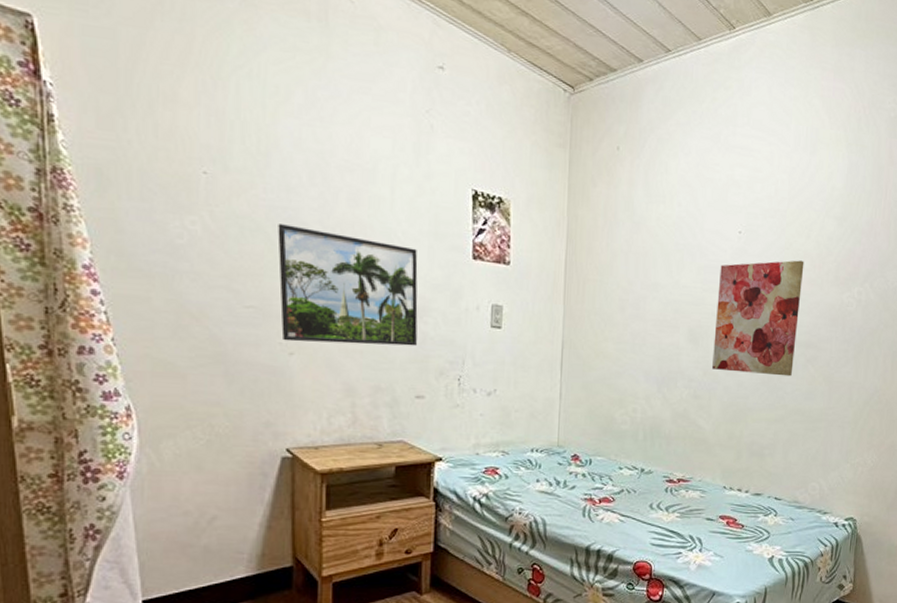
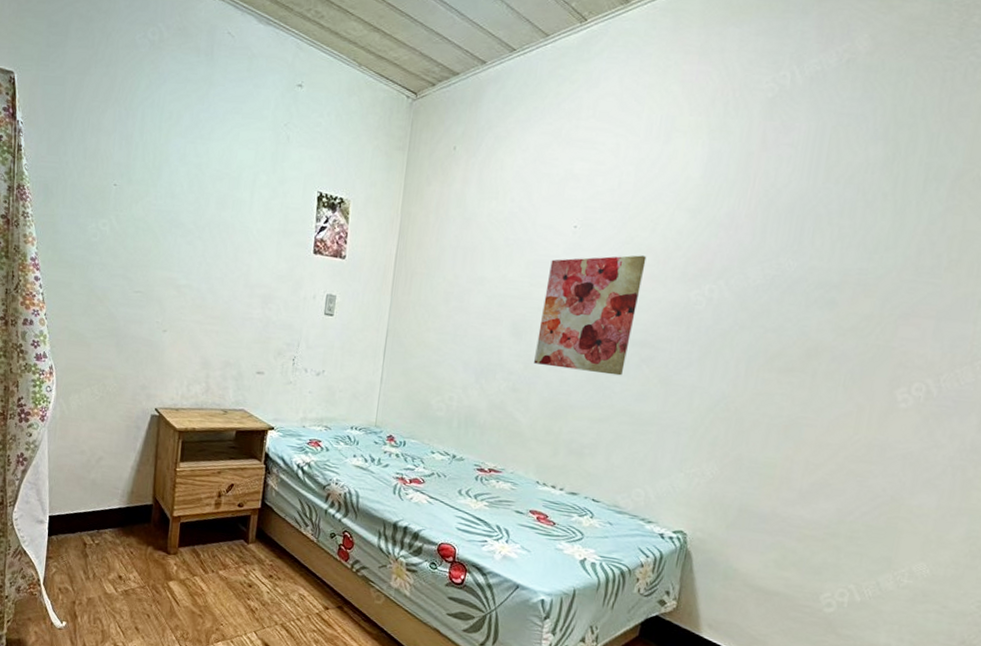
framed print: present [278,224,418,346] -> none [159,225,268,329]

